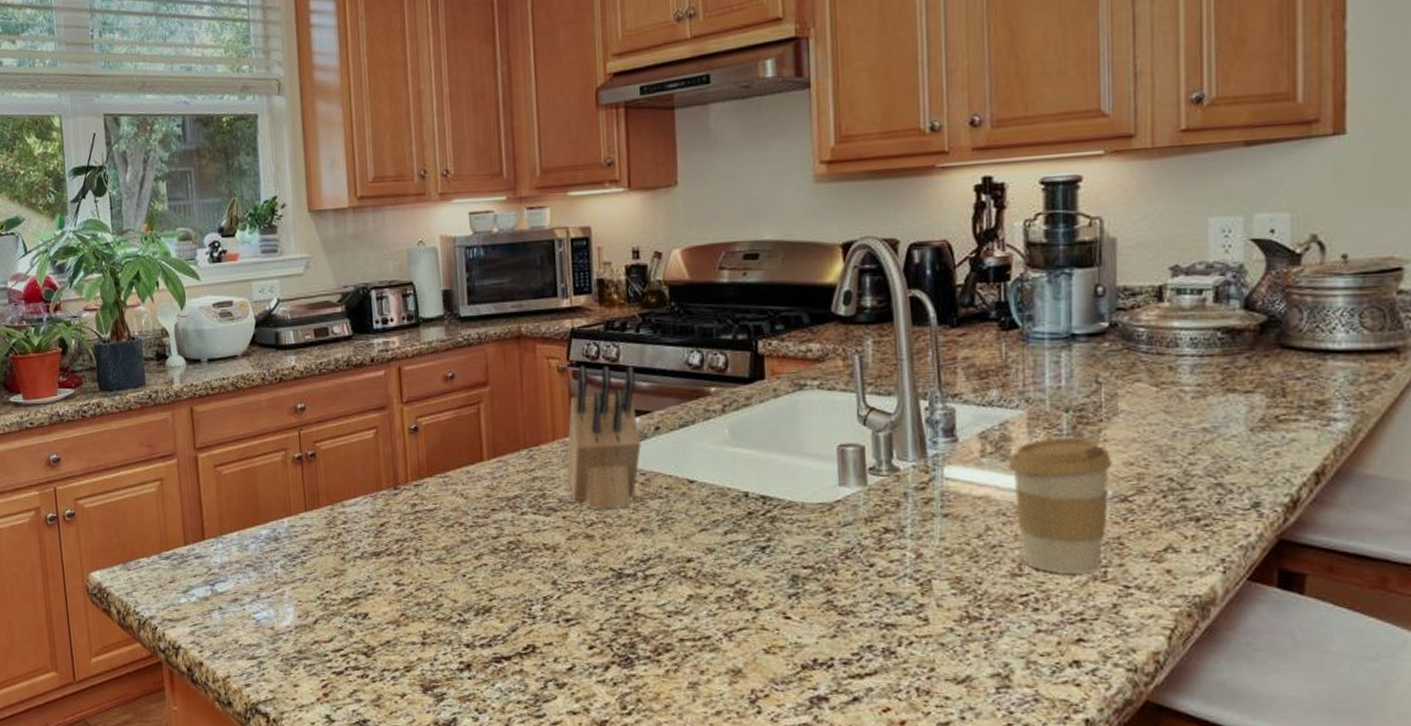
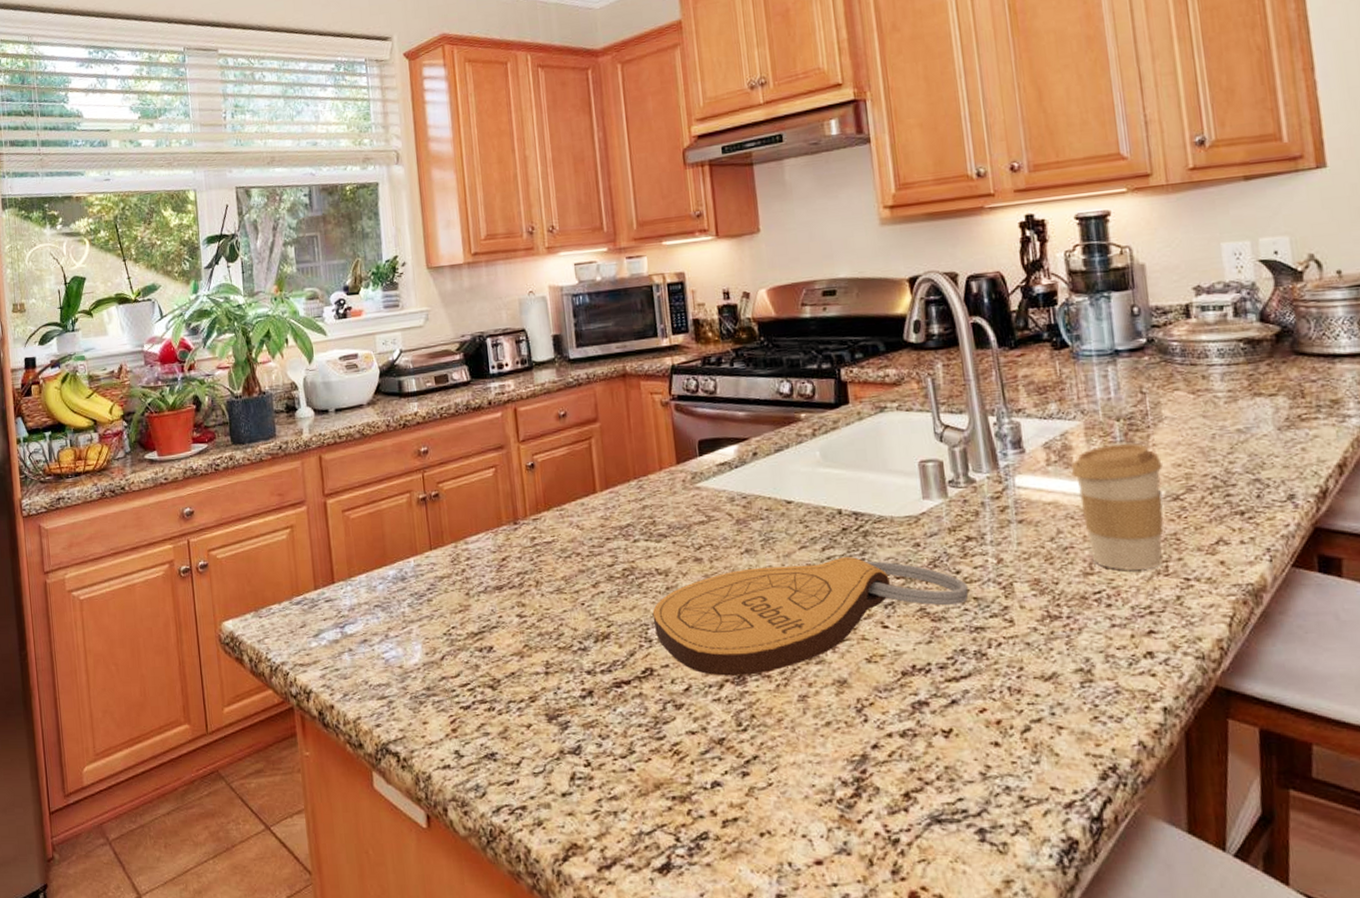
cutting board: none [537,543,881,659] -> present [652,557,969,676]
knife block: present [566,366,641,510] -> none [674,397,741,534]

